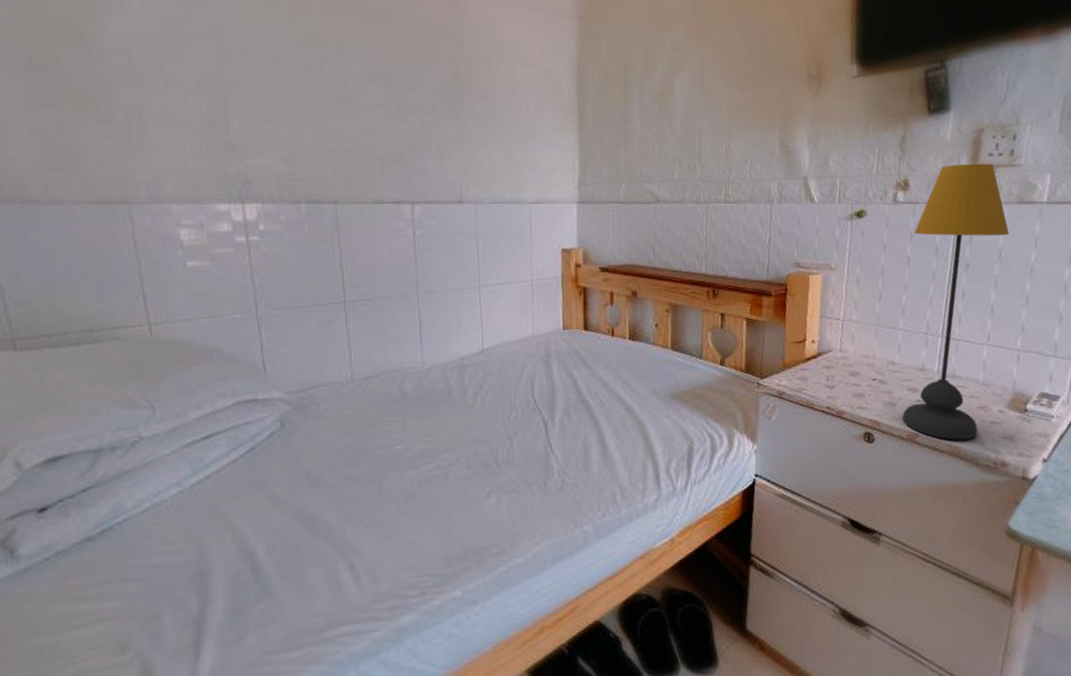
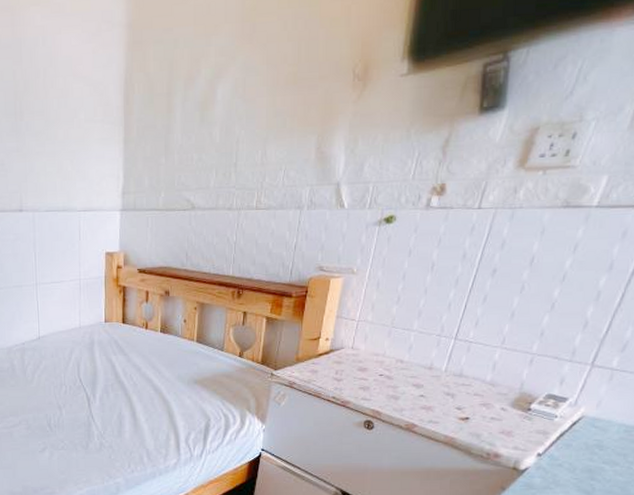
table lamp: present [902,163,1010,440] -> none [403,165,547,432]

